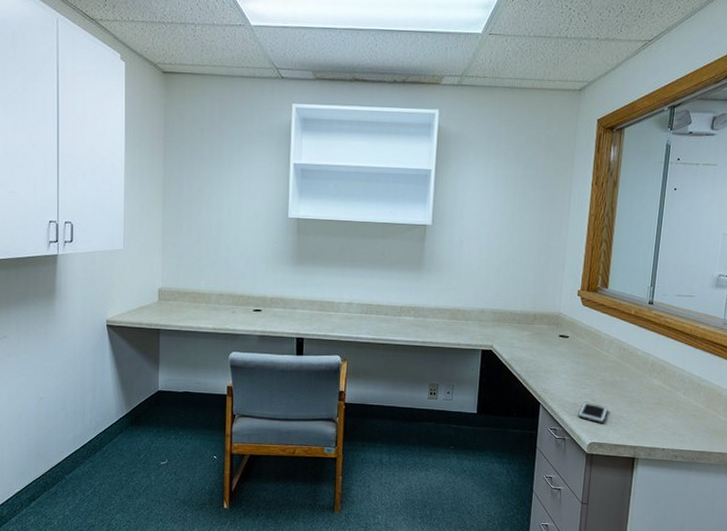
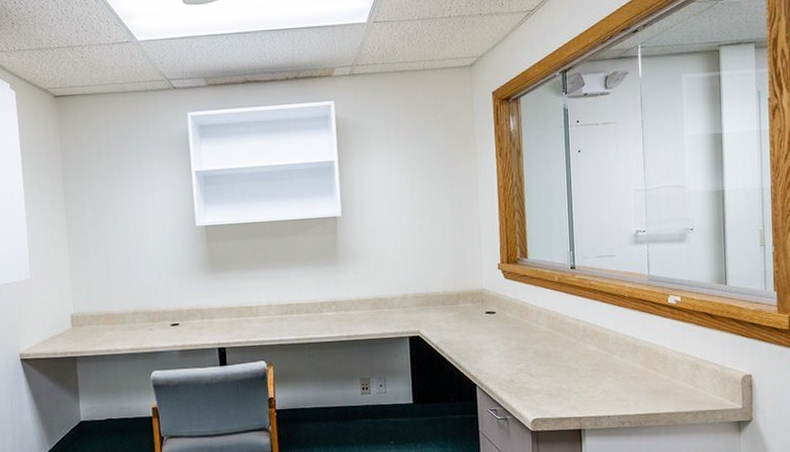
cell phone: present [578,401,608,423] -> none [517,377,547,398]

